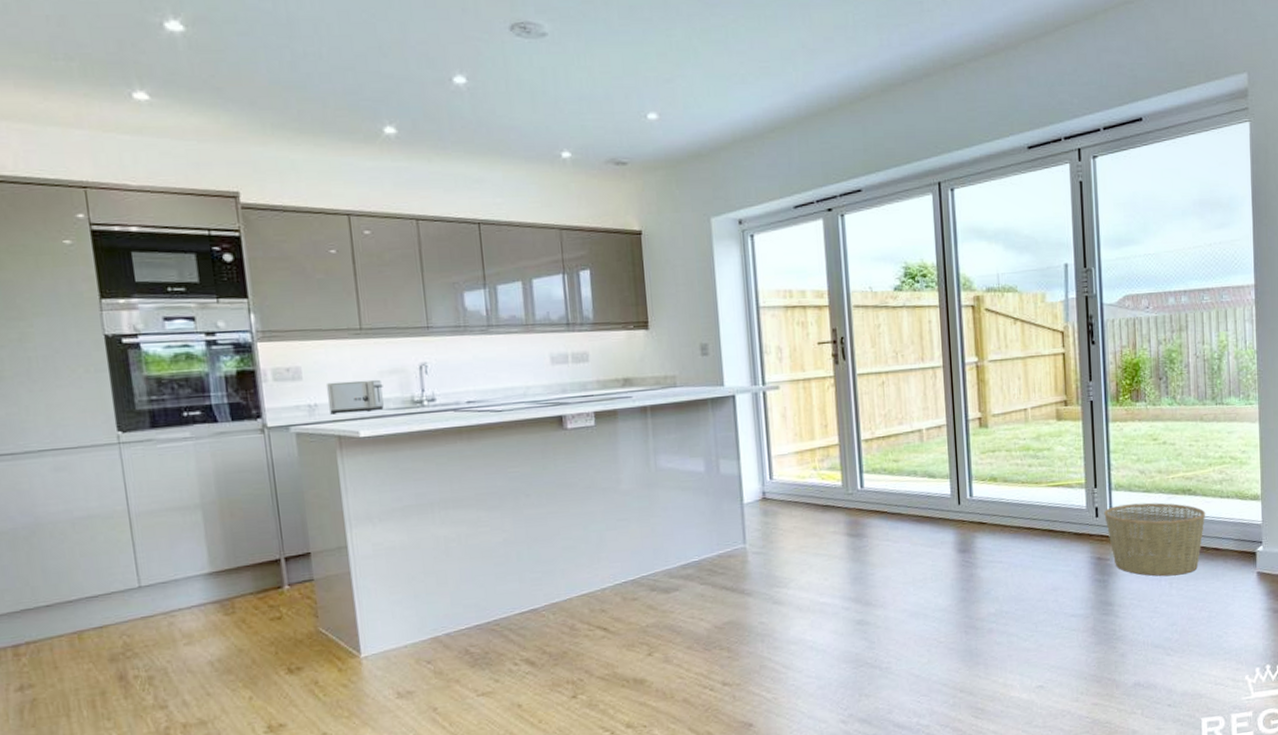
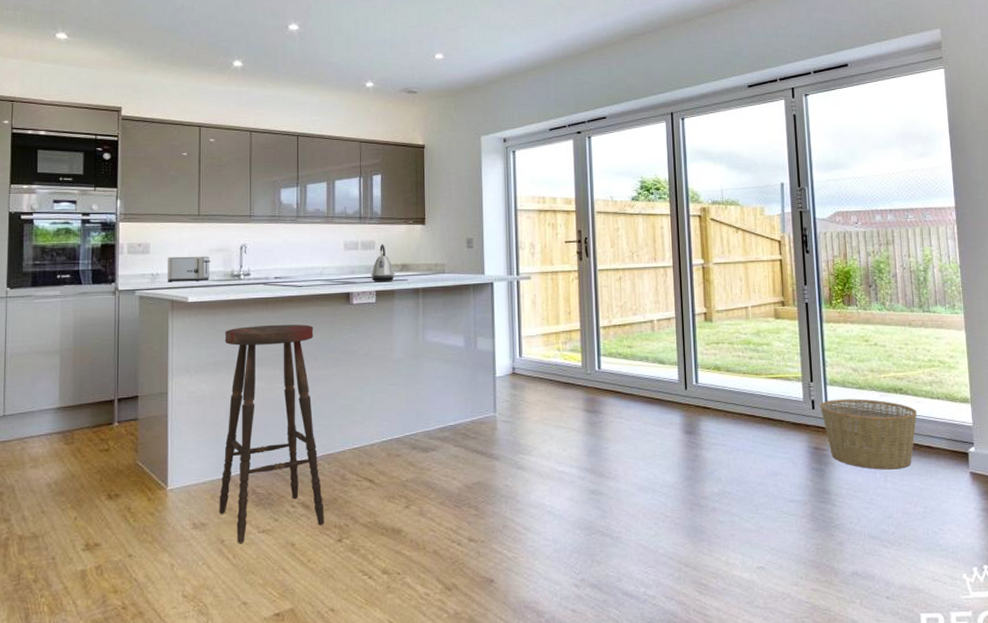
bar stool: none [411,456,554,710] -> present [219,324,324,543]
kettle: none [586,355,616,402] -> present [370,244,395,283]

